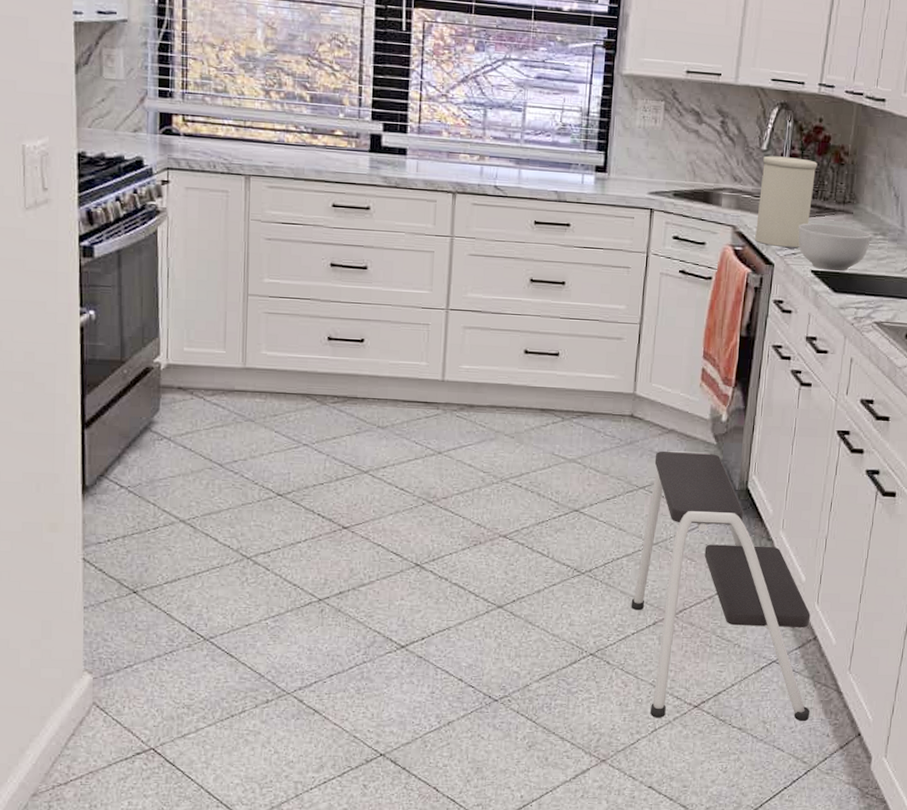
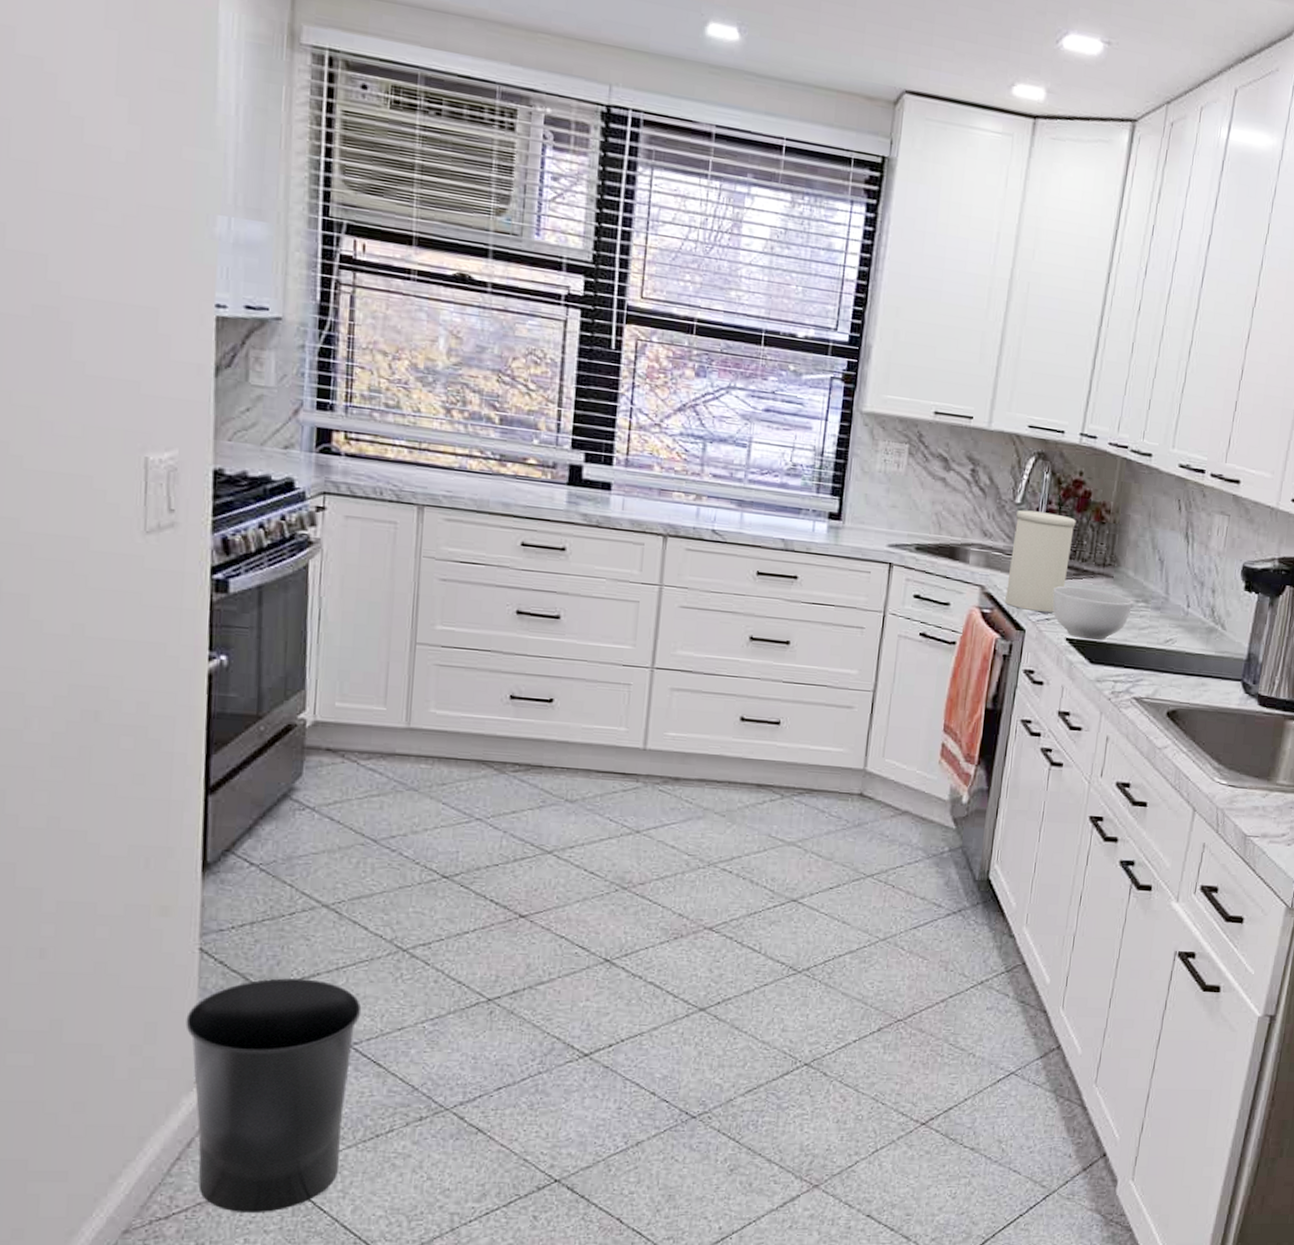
waste bin: none [74,583,215,780] -> present [185,978,362,1212]
step stool: present [631,451,811,722] -> none [853,834,1055,1141]

